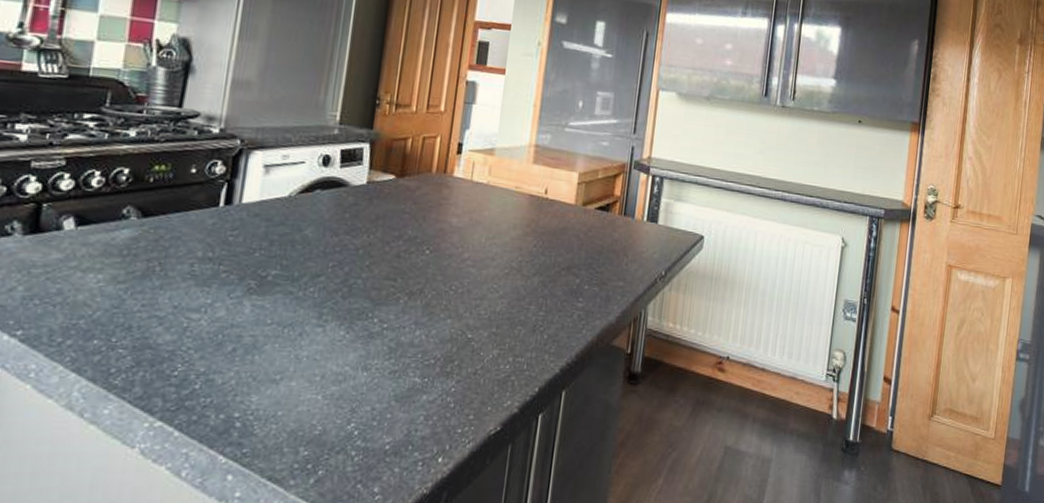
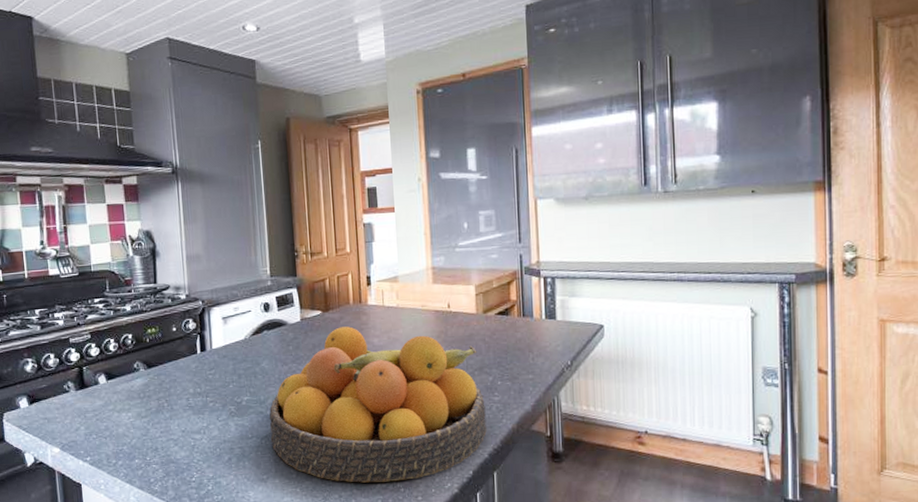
fruit bowl: none [295,198,568,394] -> present [269,326,487,483]

